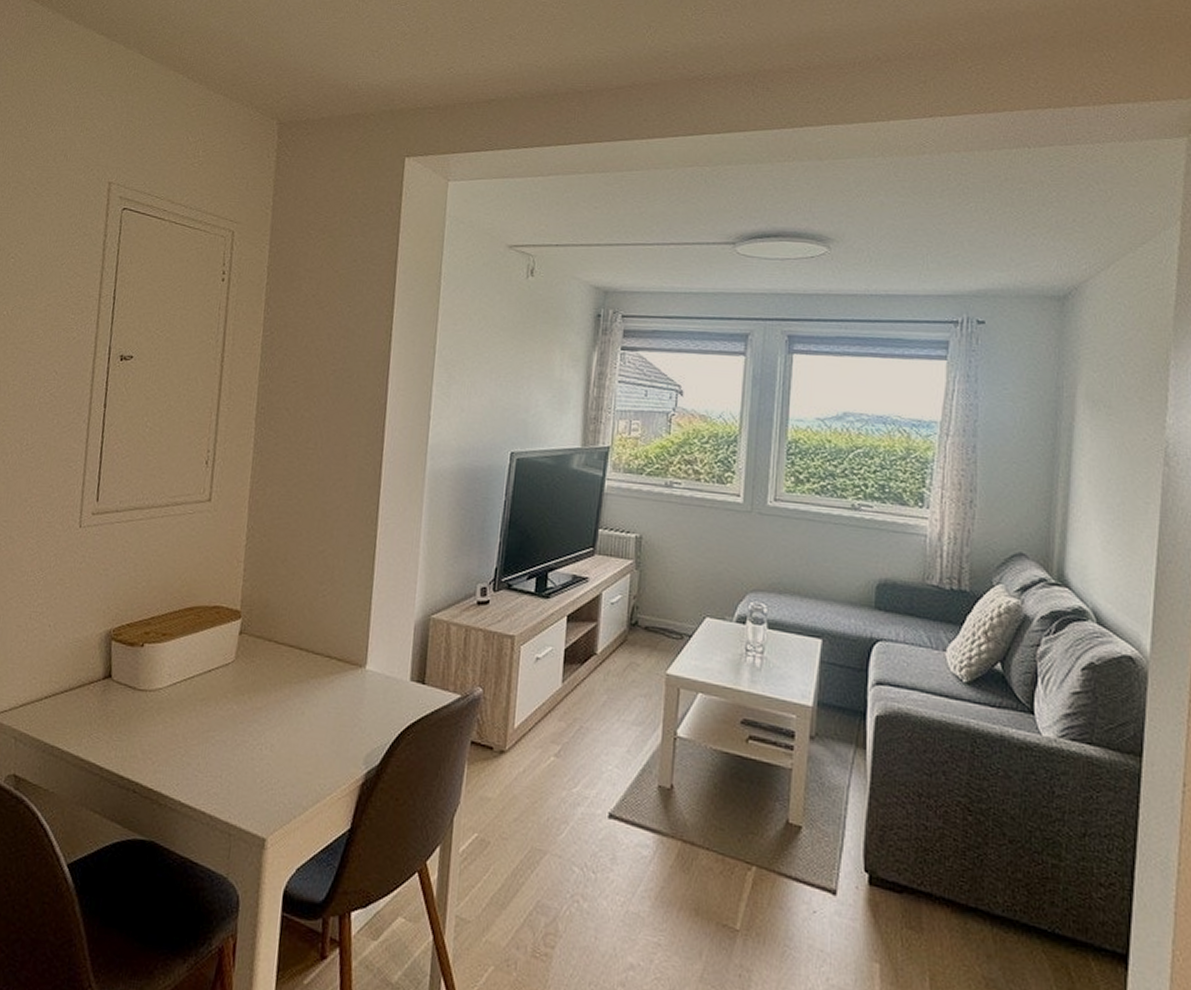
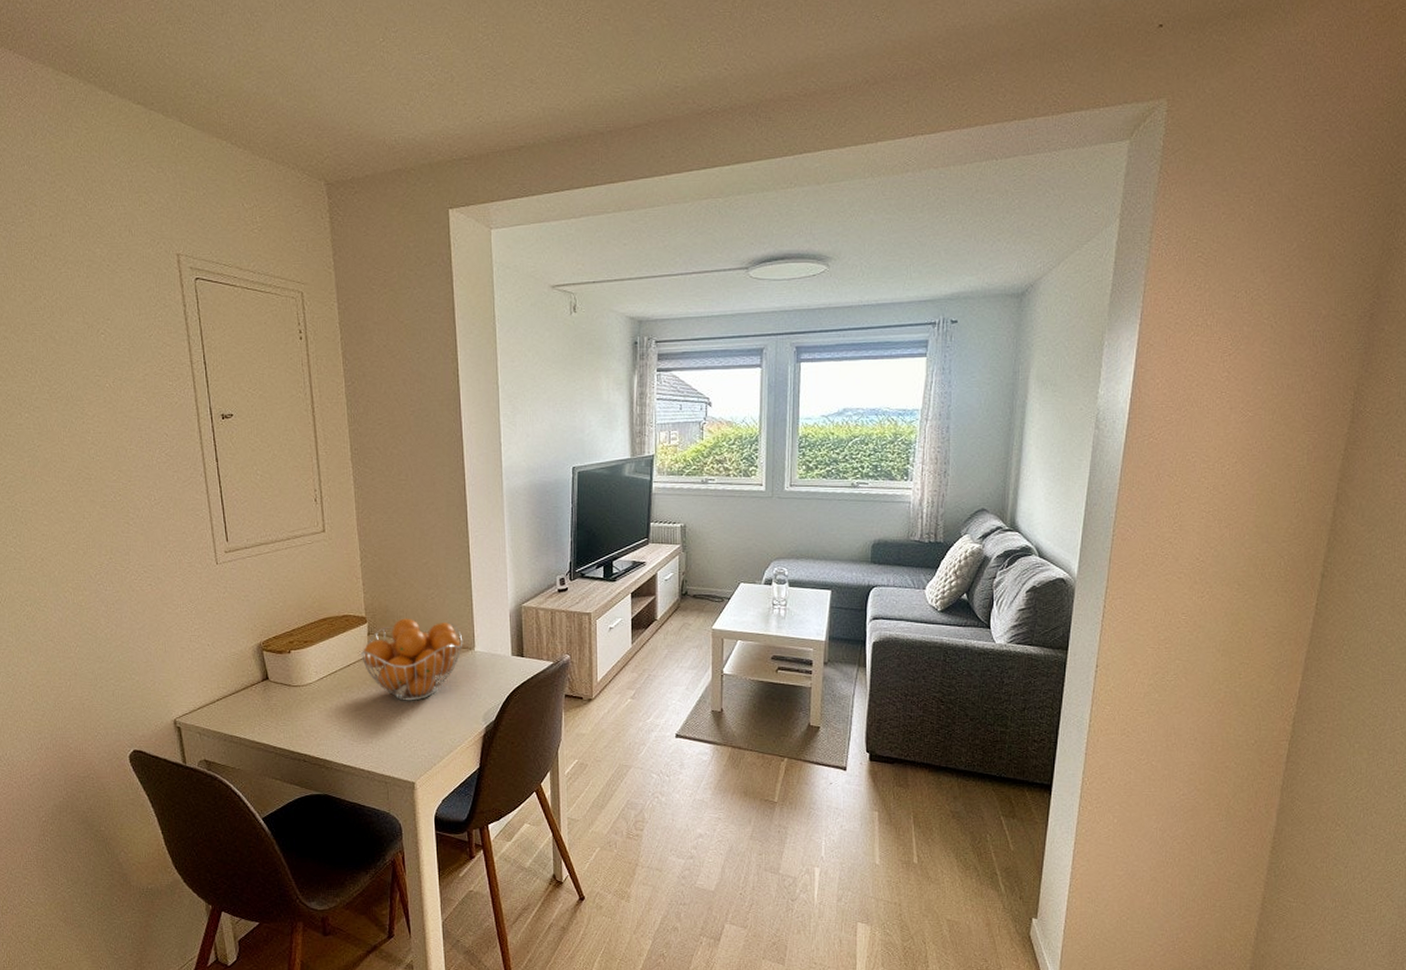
fruit basket: none [226,617,353,727] -> present [360,618,463,701]

